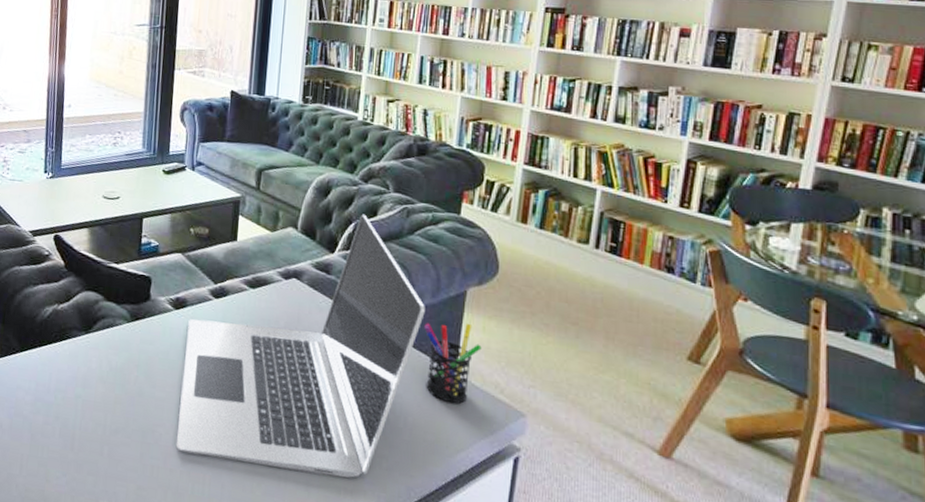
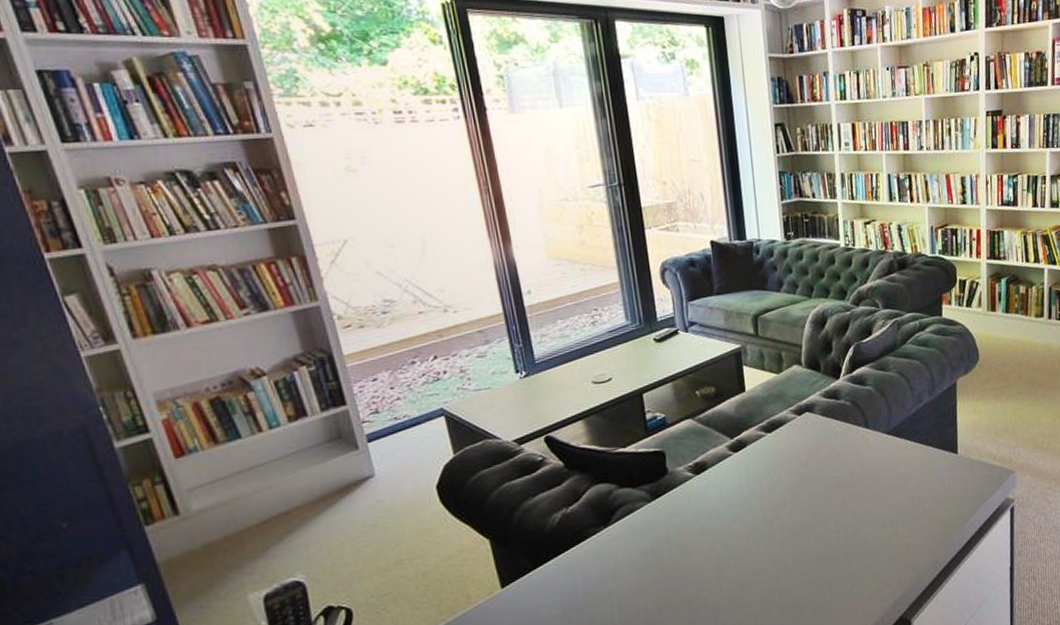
laptop: present [175,214,425,478] -> none [712,335,926,606]
pen holder: present [424,323,482,404] -> none [926,409,975,481]

